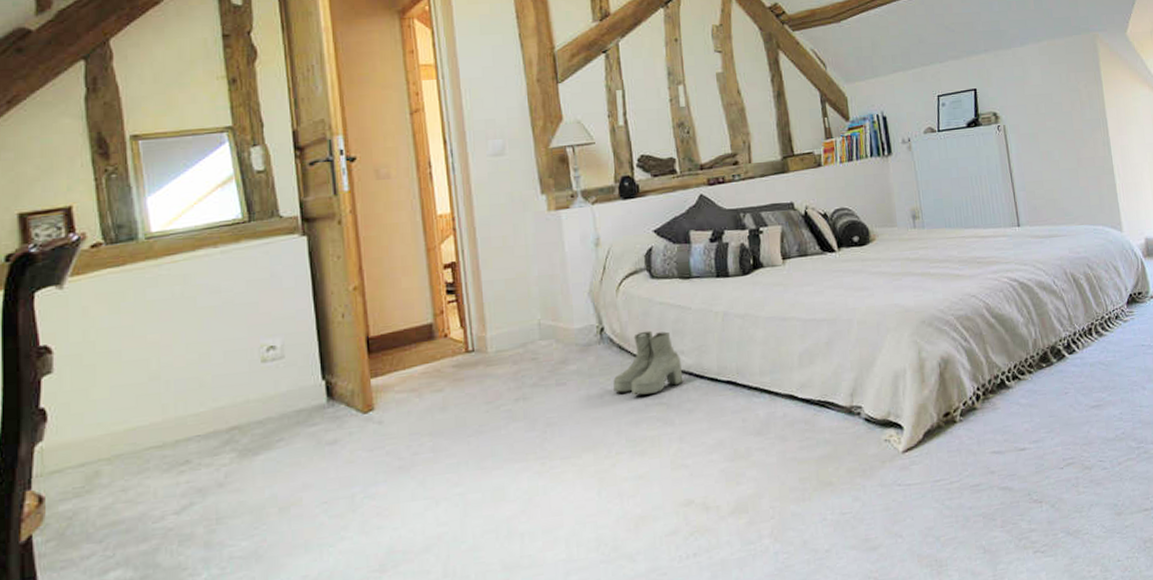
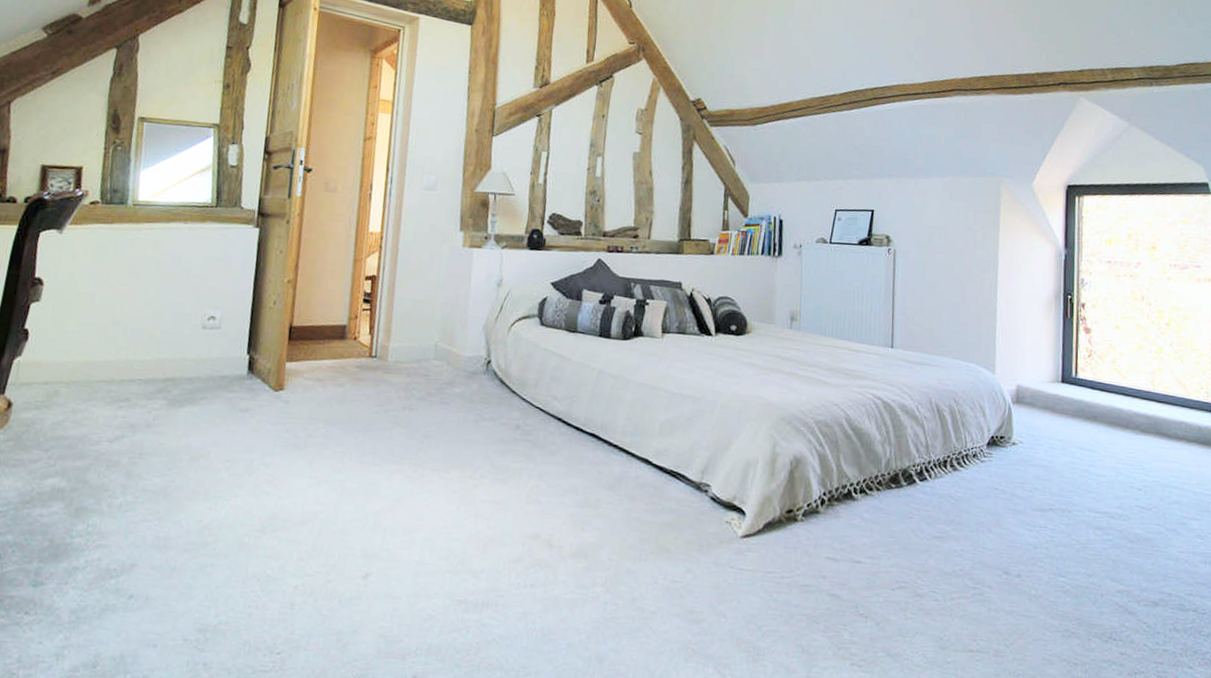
boots: present [613,330,684,396] -> none [489,371,553,430]

